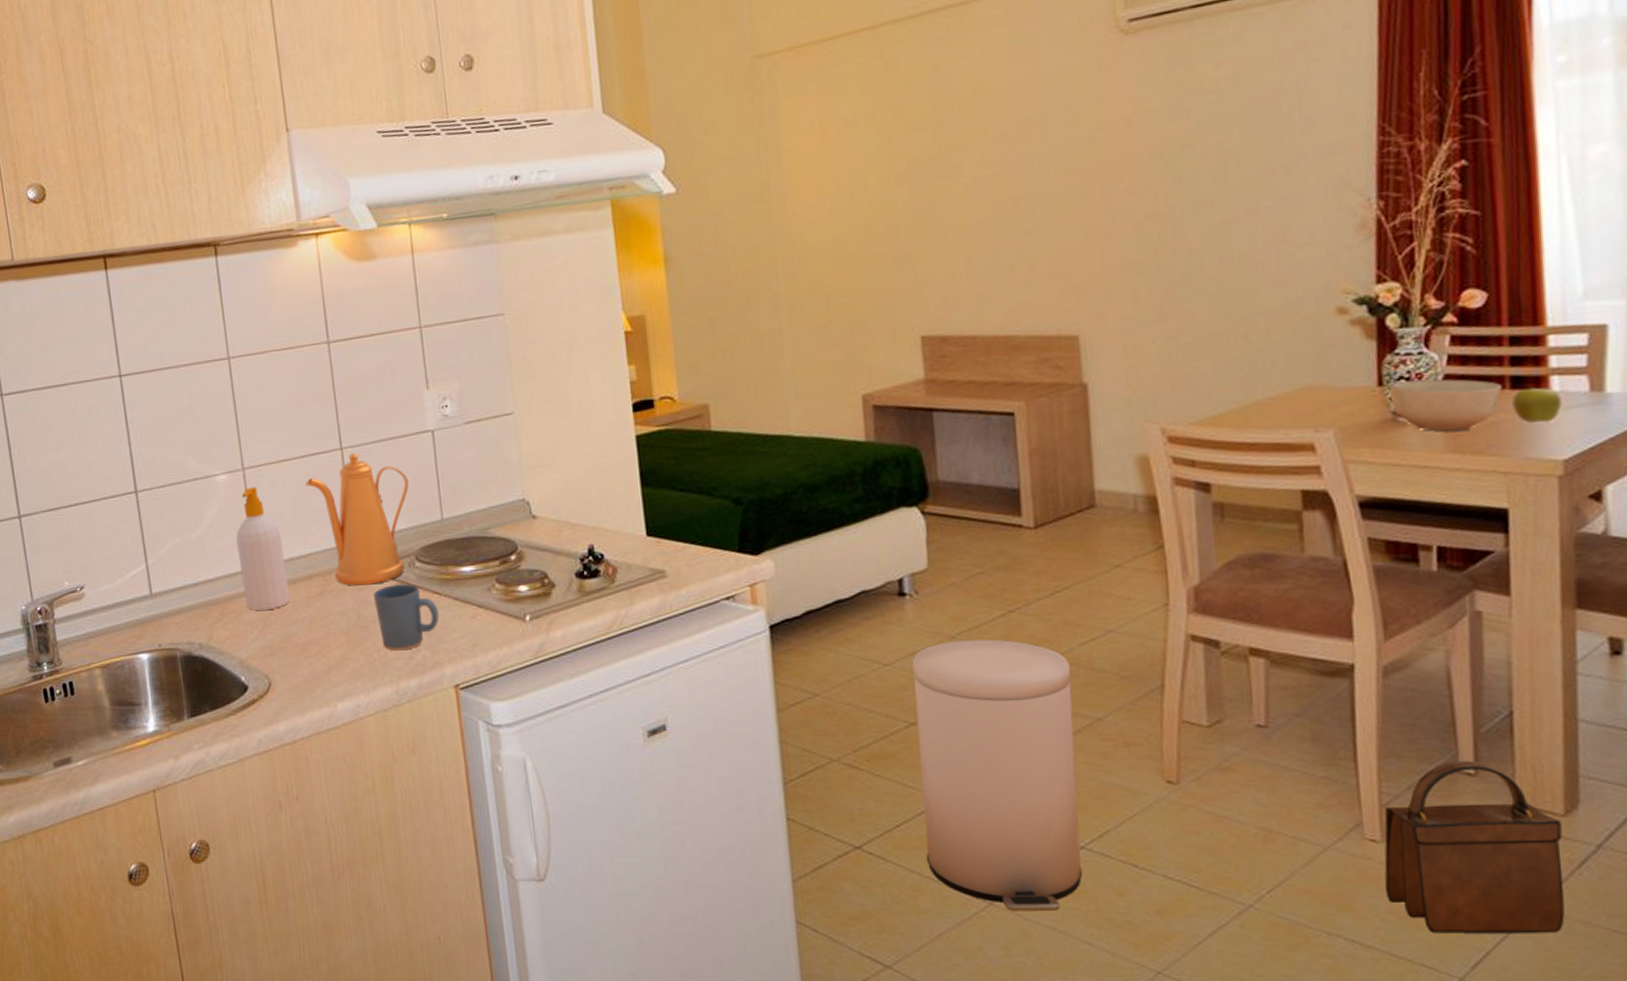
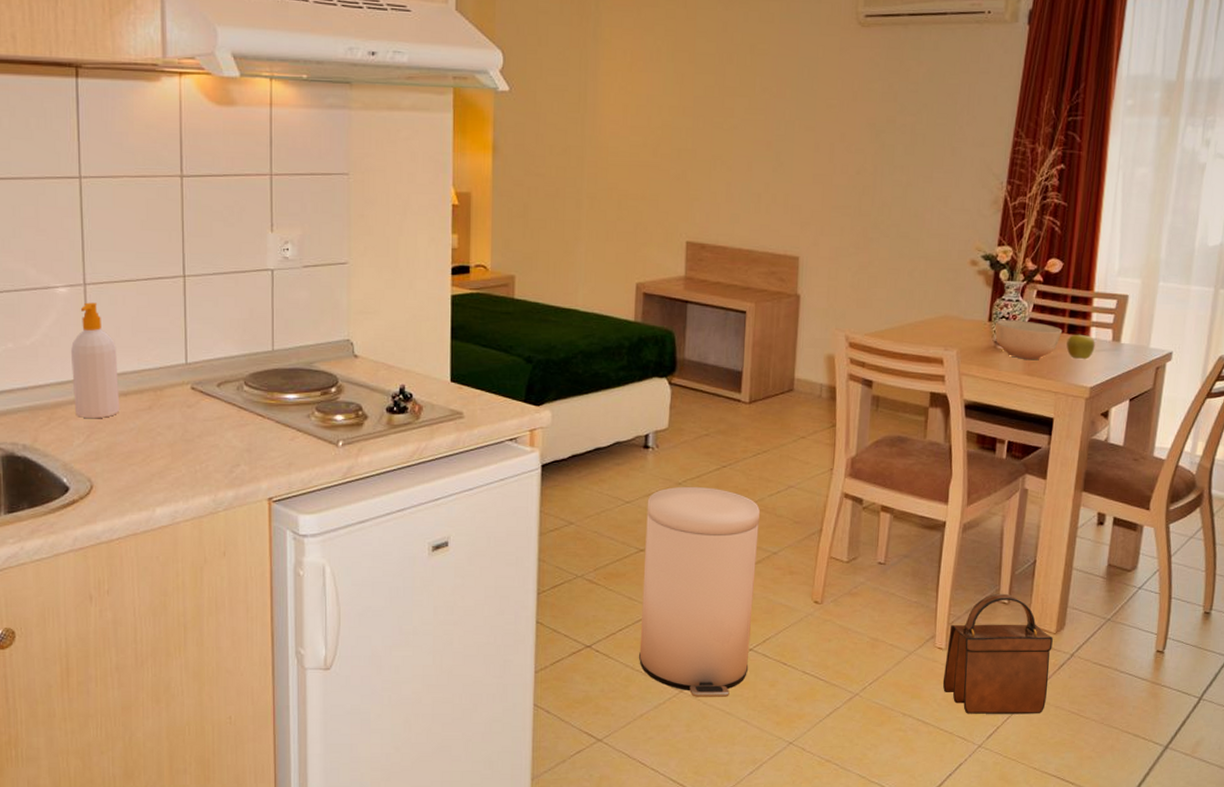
coffee pot: present [305,453,409,586] -> none [145,281,246,403]
mug: present [373,583,439,651] -> none [200,405,261,464]

